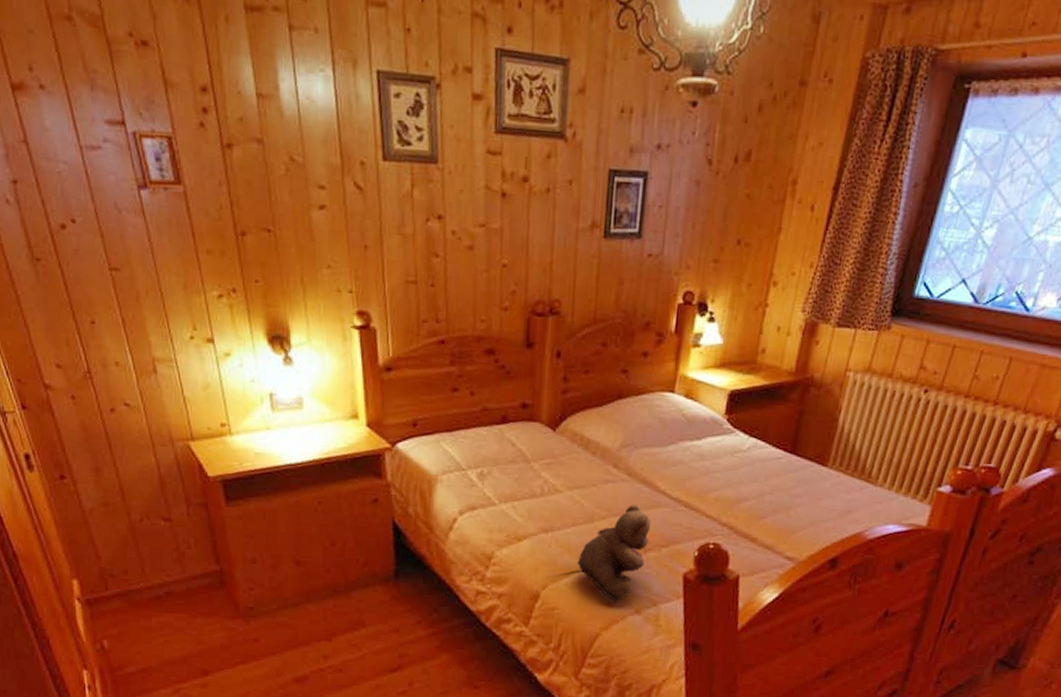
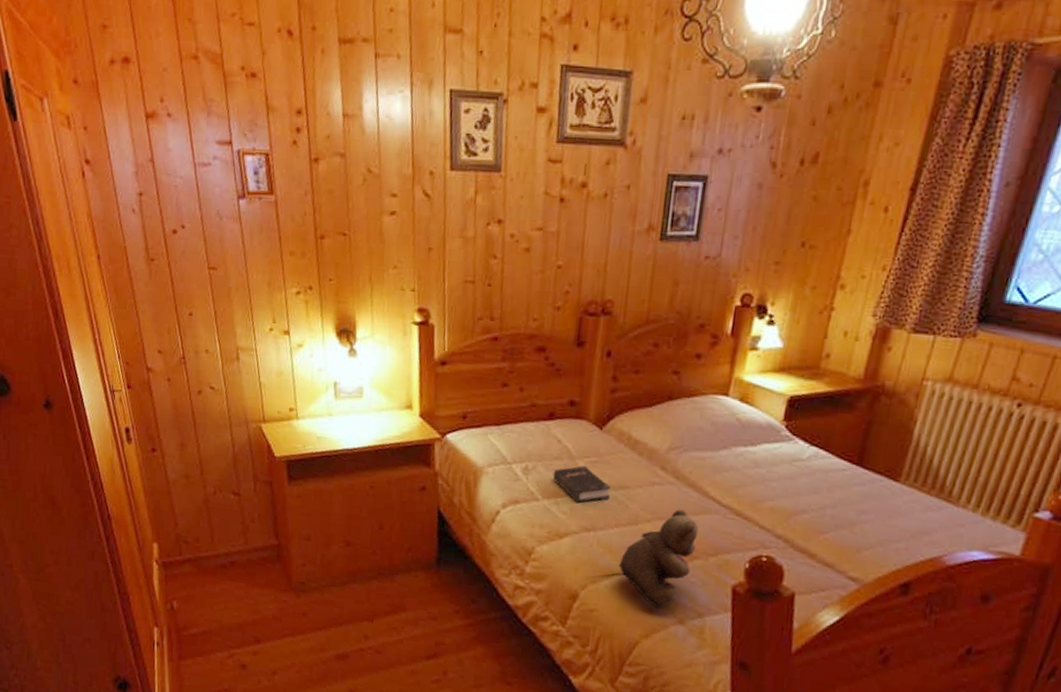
hardback book: none [508,468,567,506] -> present [552,465,611,504]

